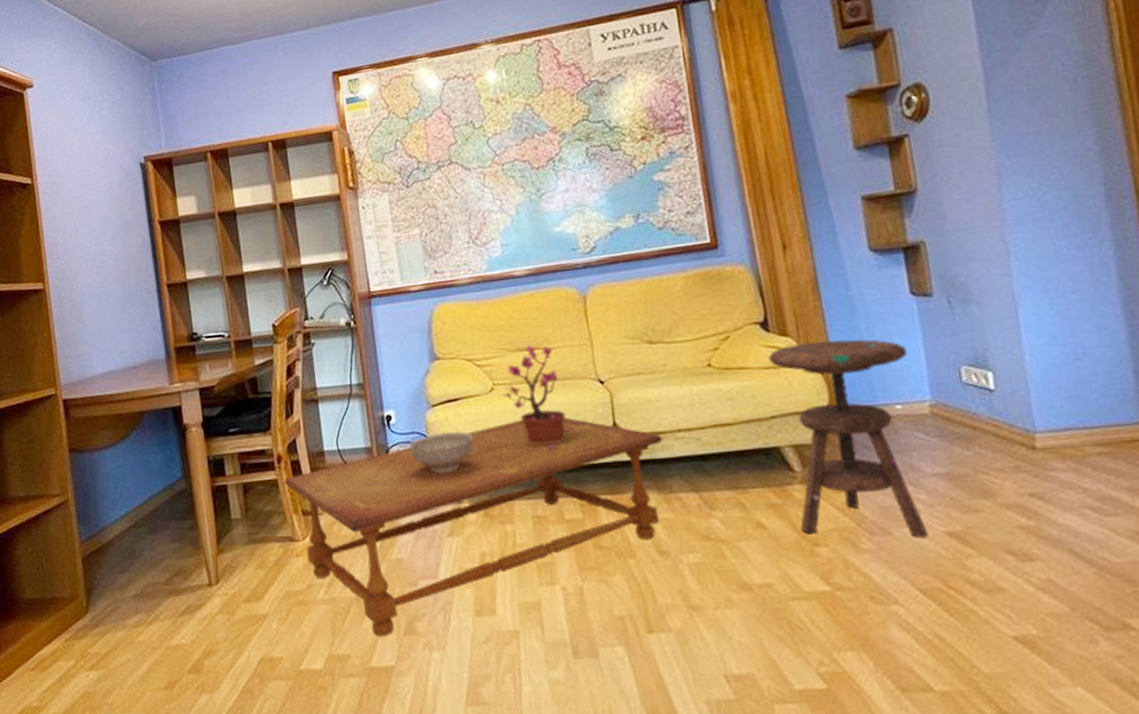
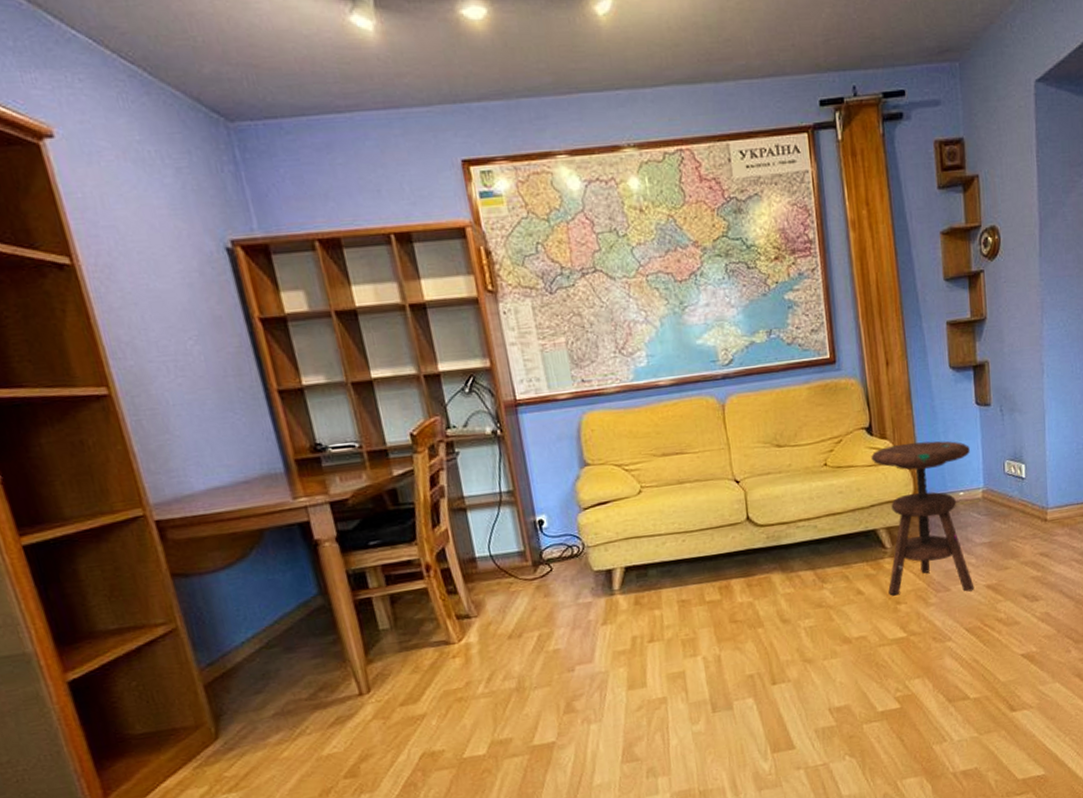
coffee table: present [284,417,664,637] -> none [434,514,788,719]
decorative bowl: present [409,431,473,474] -> none [562,531,623,571]
potted plant: present [503,345,571,449] -> none [650,450,711,543]

